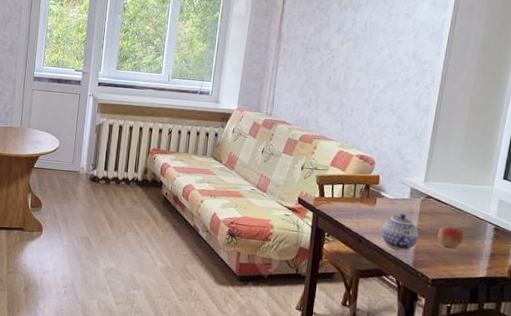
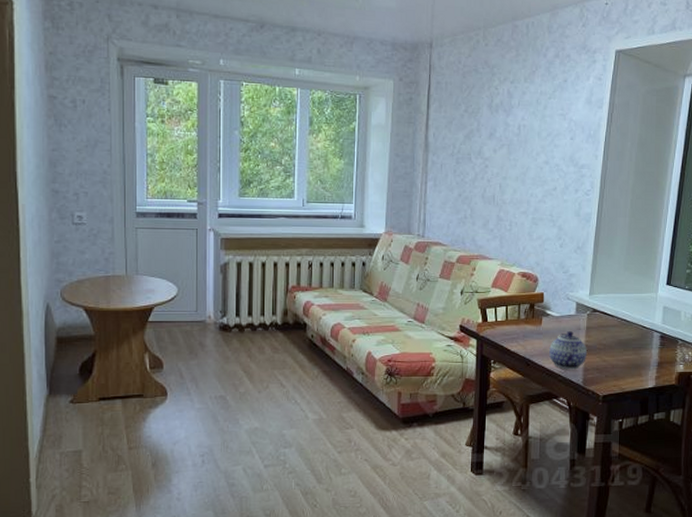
apple: present [437,226,464,248] -> none [606,339,631,361]

